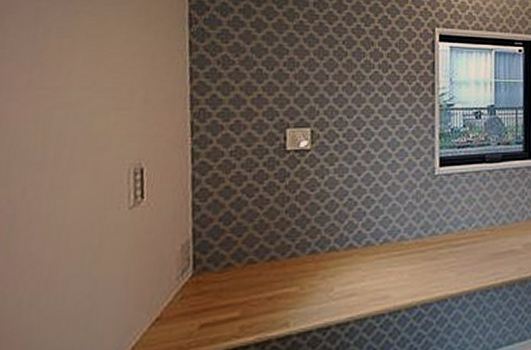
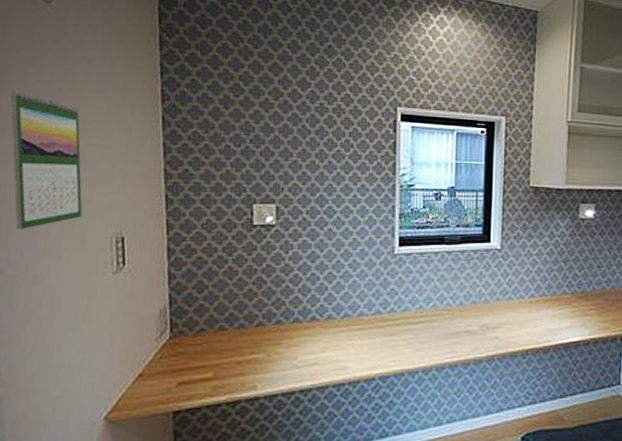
calendar: none [18,16,98,164] -> present [10,91,82,229]

